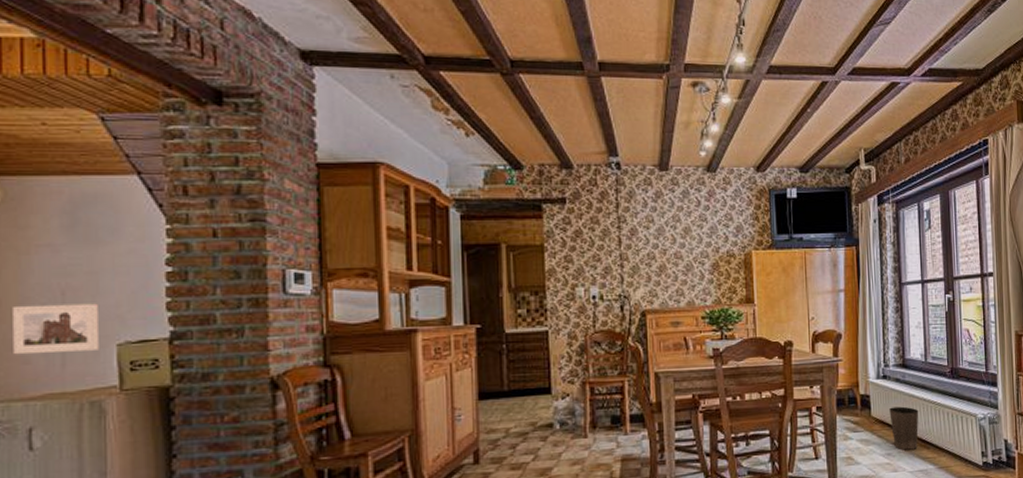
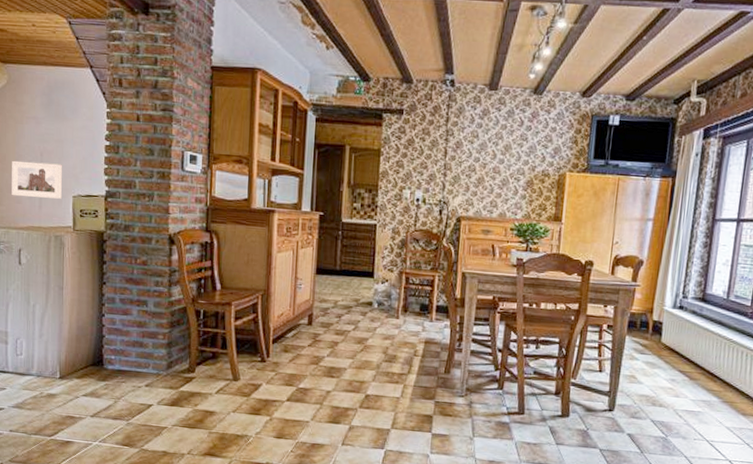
waste basket: present [889,406,919,450] -> none [679,337,712,380]

